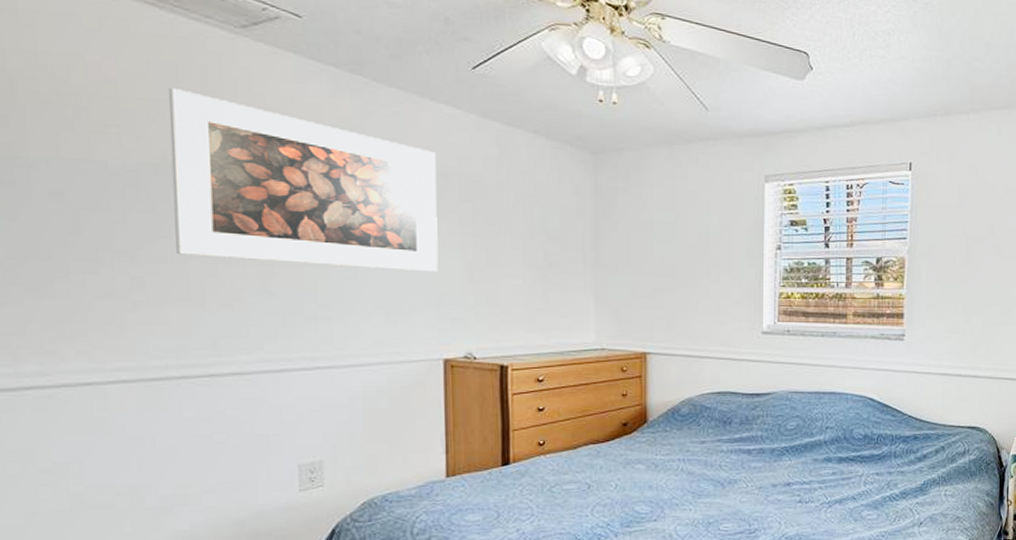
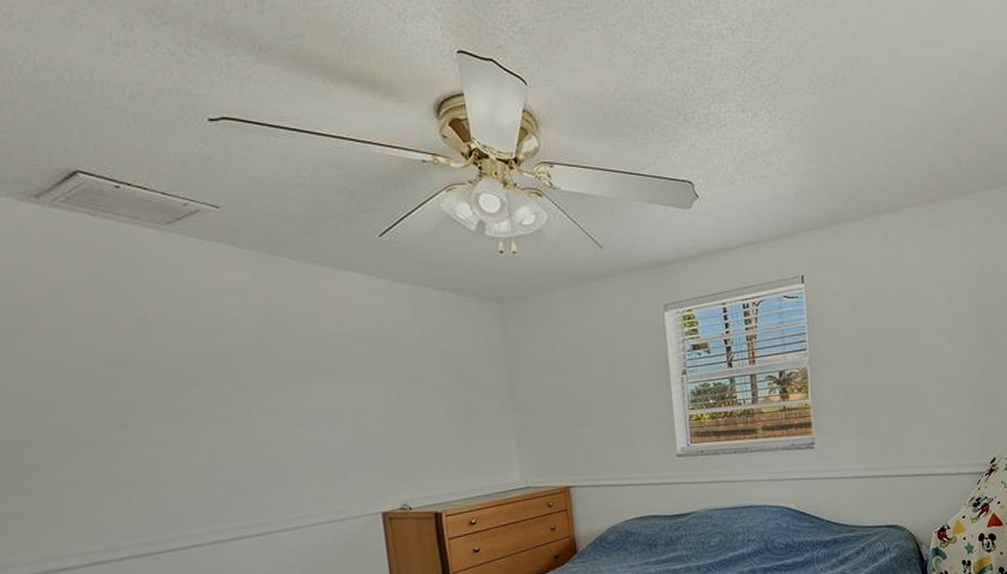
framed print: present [169,87,439,272] -> none [109,287,369,441]

